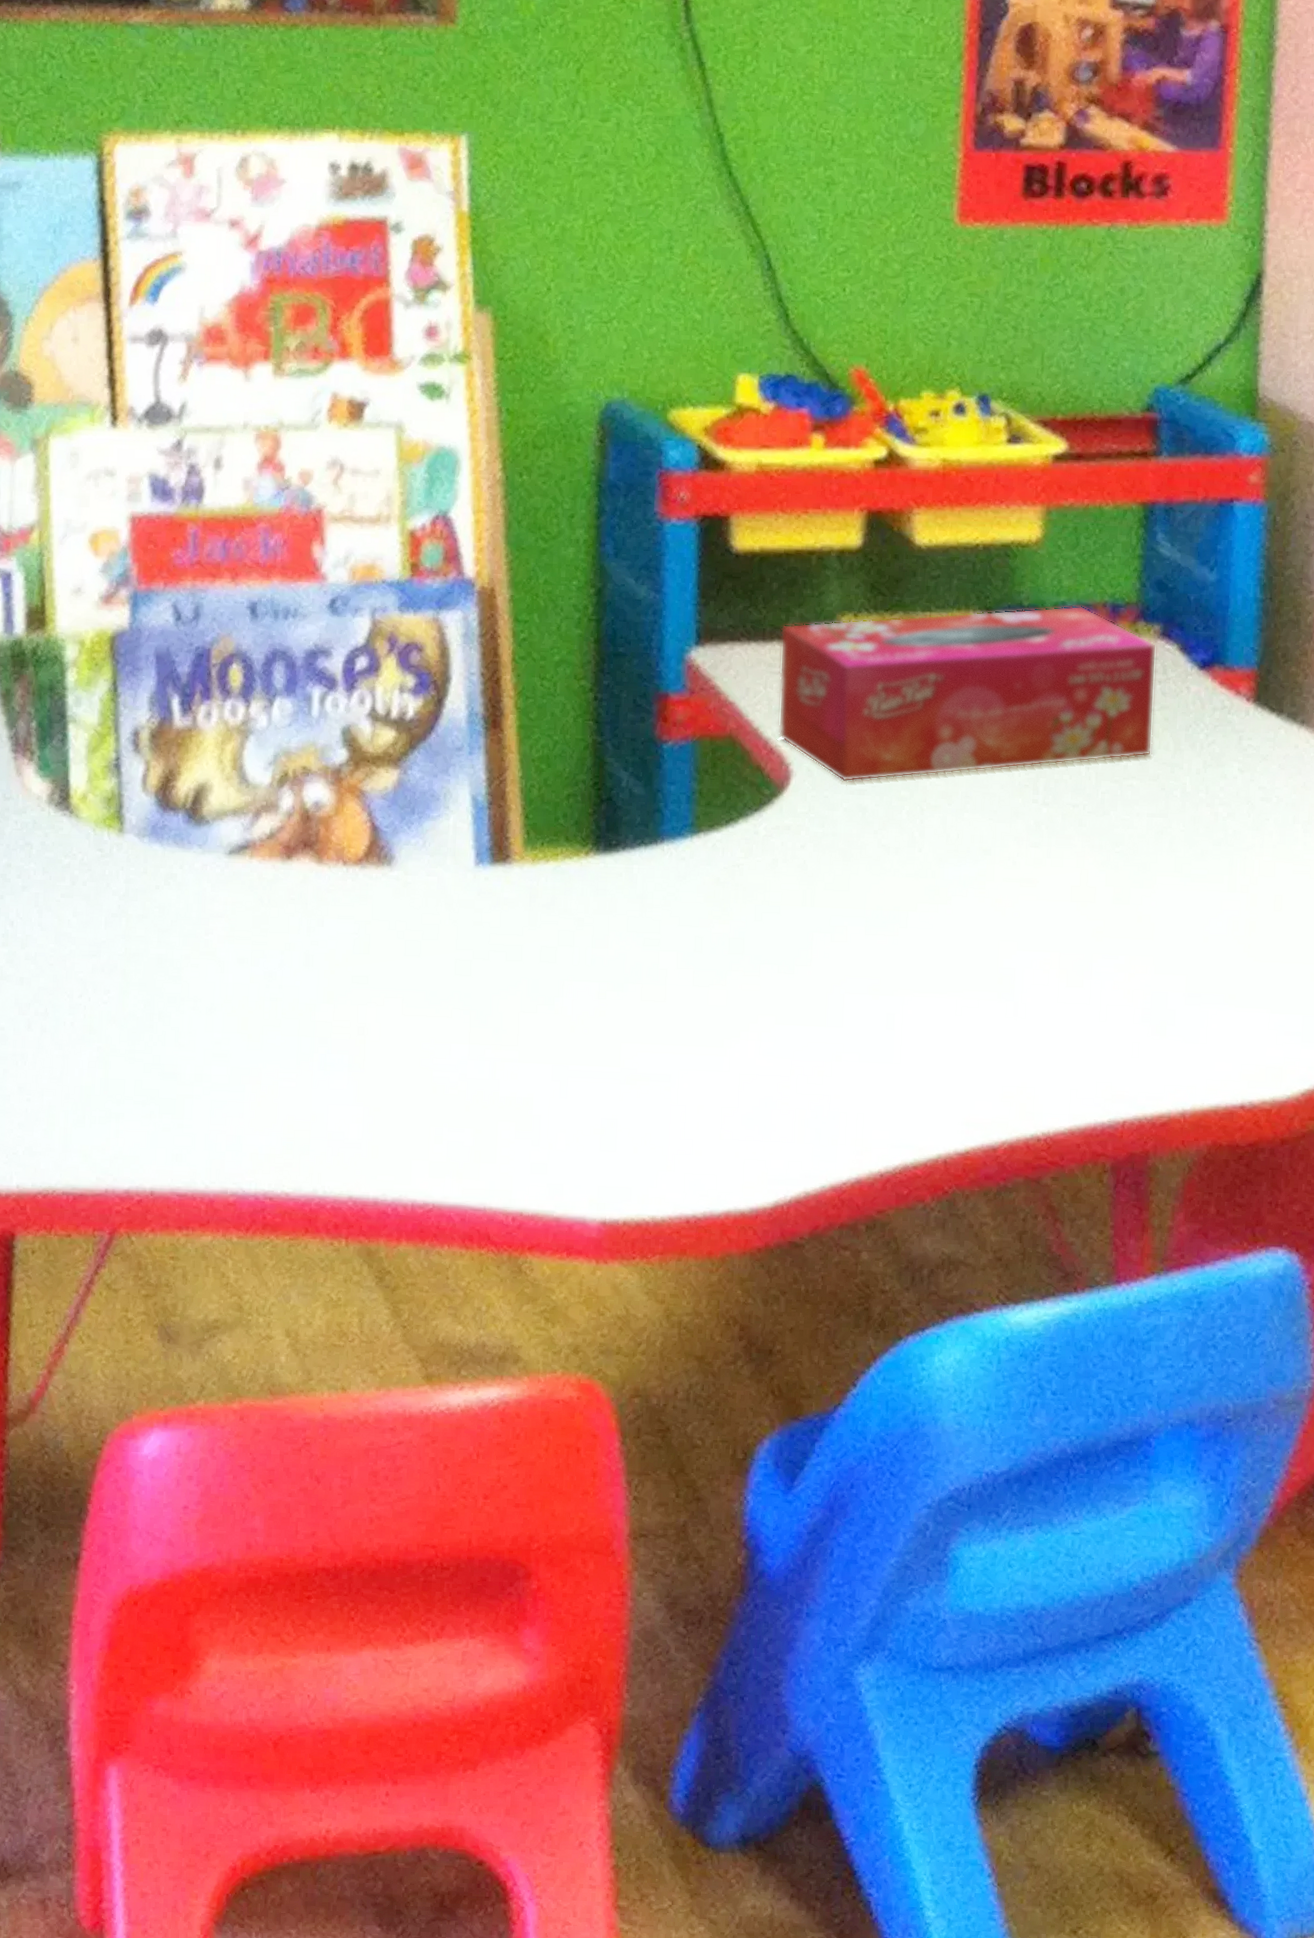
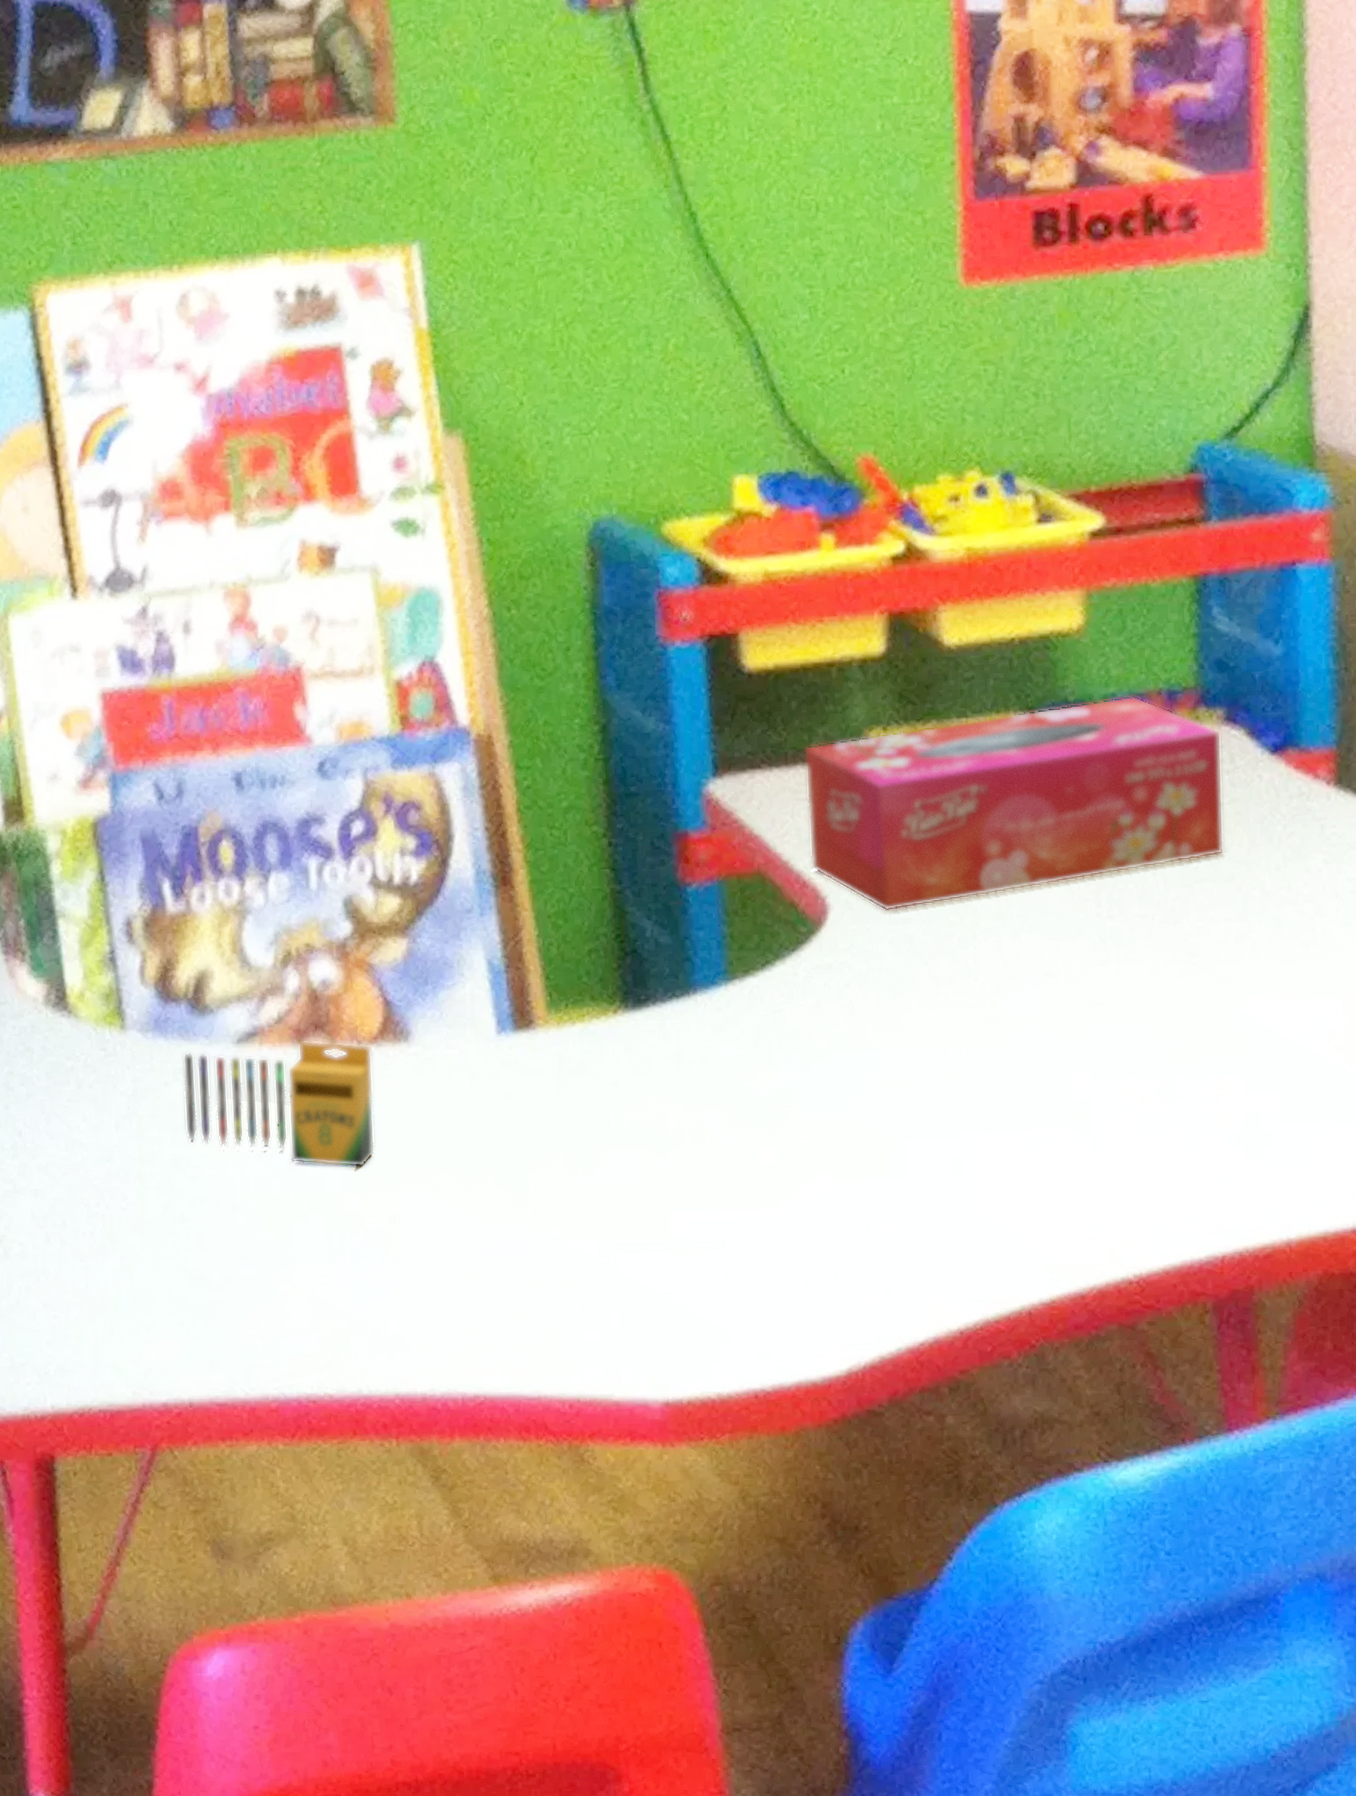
crayon: none [171,856,356,981] -> present [182,1040,376,1168]

